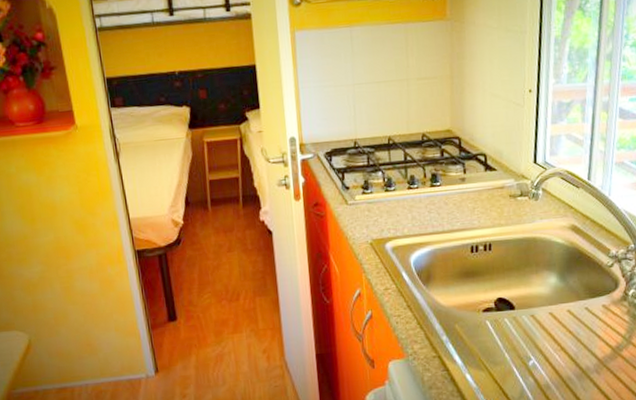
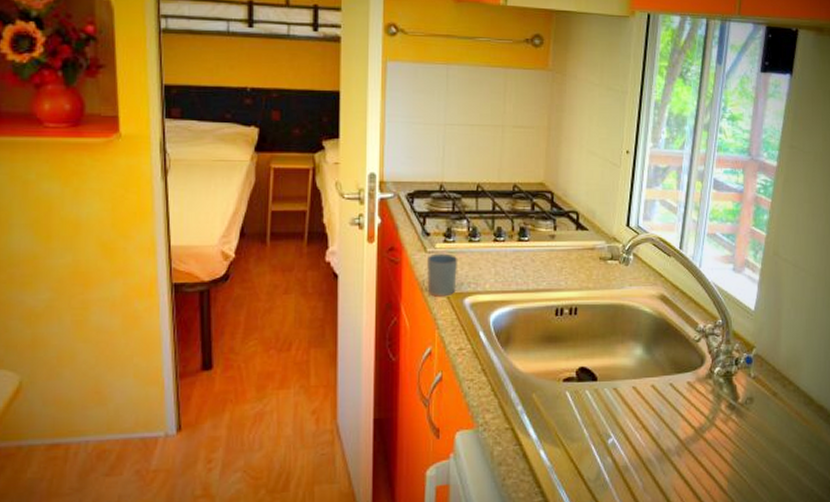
mug: none [349,204,378,244] -> present [427,253,458,297]

